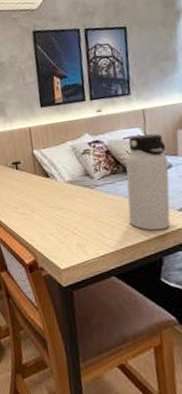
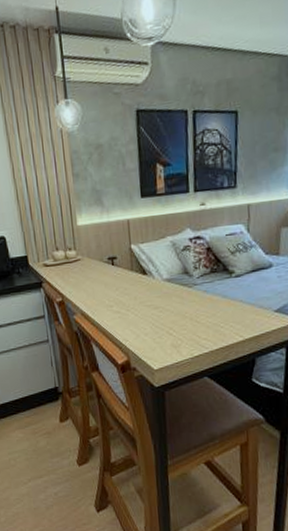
water bottle: present [125,133,171,231] -> none [225,230,270,332]

